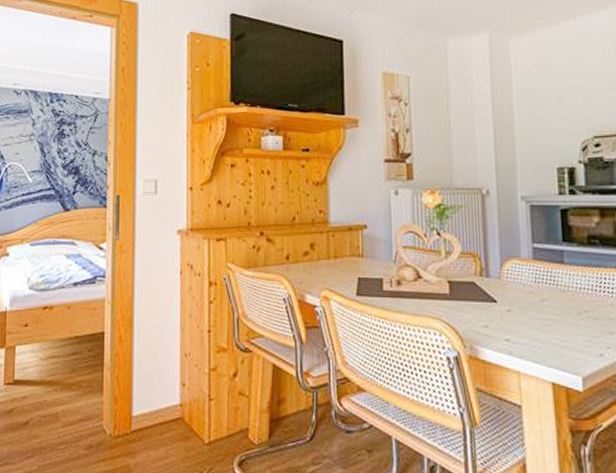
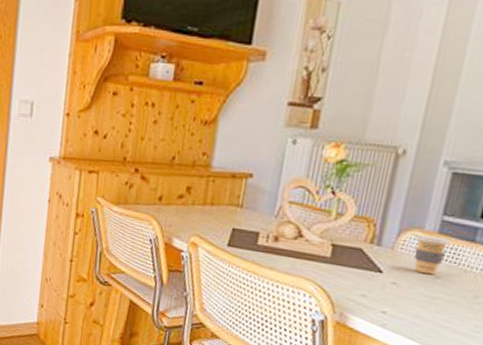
coffee cup: none [516,262,545,298] -> present [414,234,450,275]

